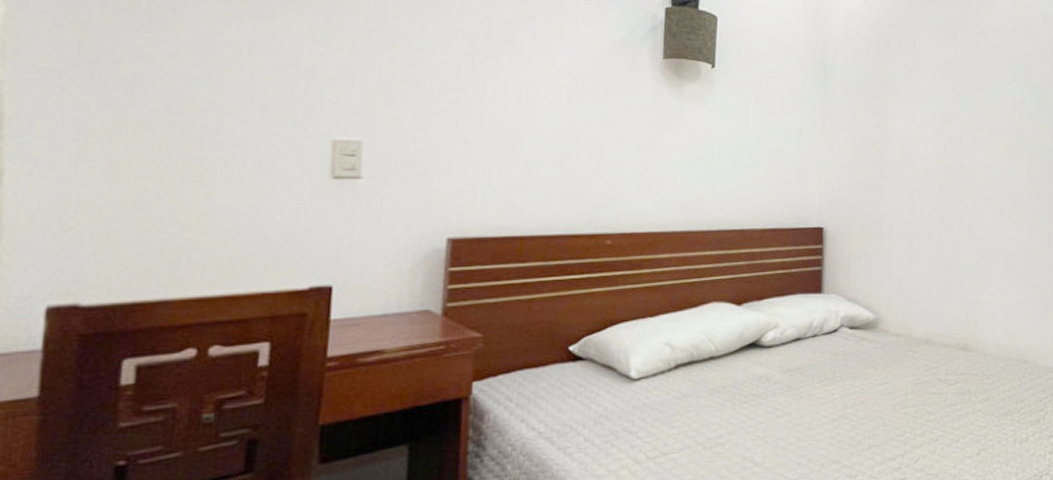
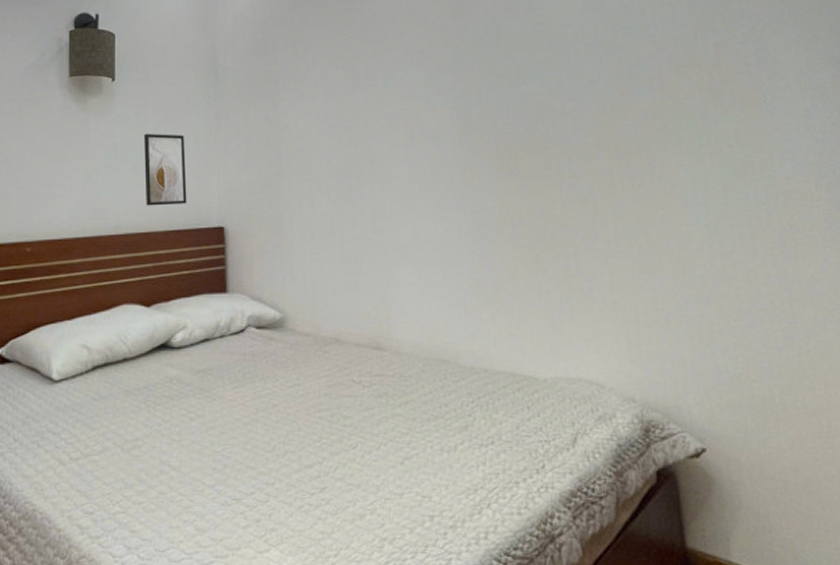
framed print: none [742,126,788,203] -> present [144,133,187,206]

